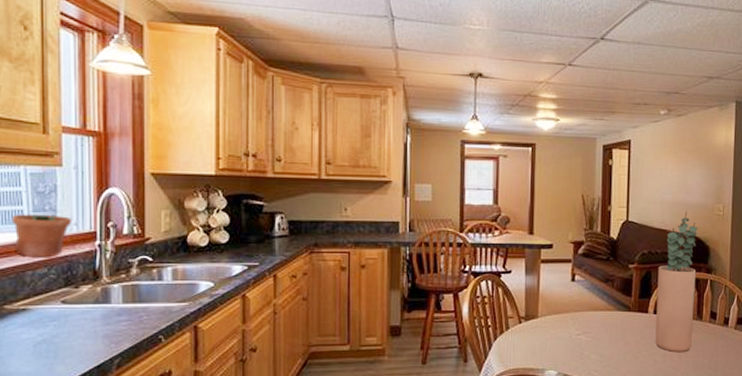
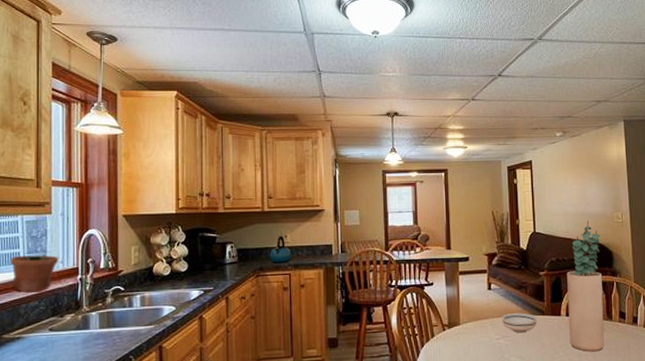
kettle: none [326,208,352,241] -> present [270,235,292,265]
bowl: none [584,308,622,330] -> present [502,313,537,333]

